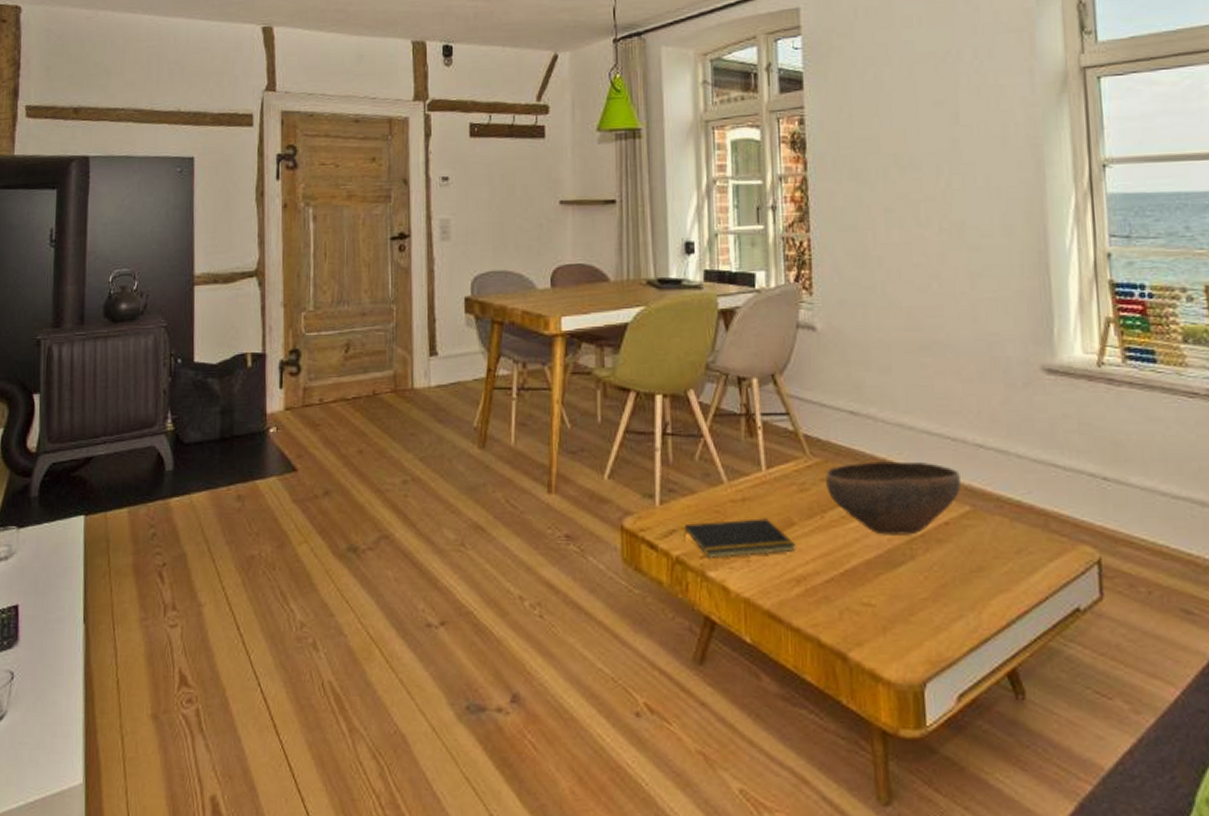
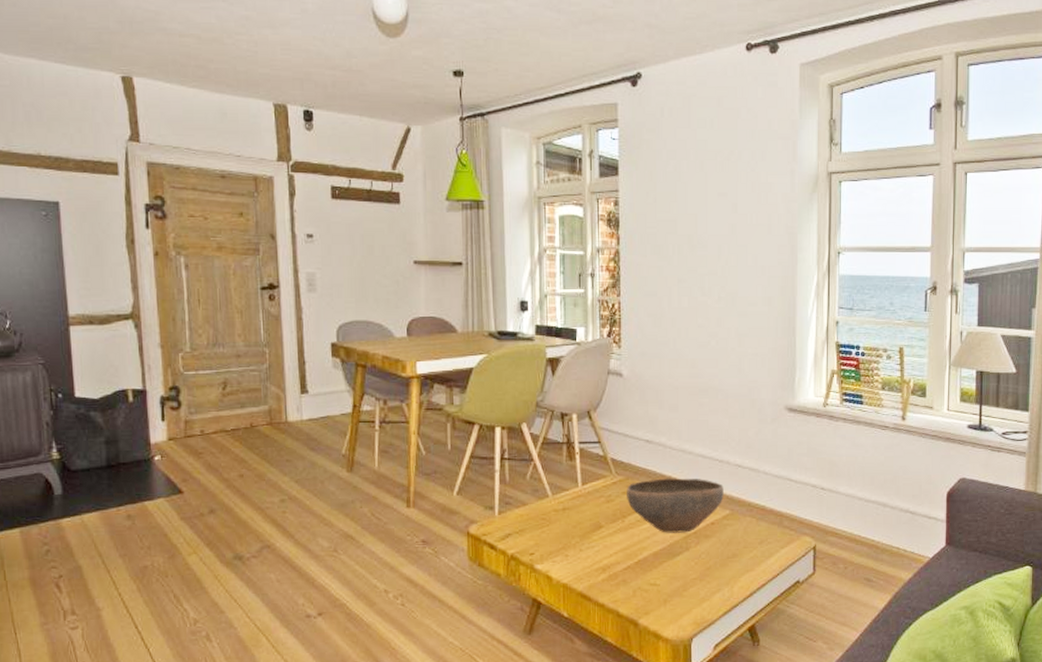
notepad: present [684,518,795,558] -> none [517,523,602,555]

